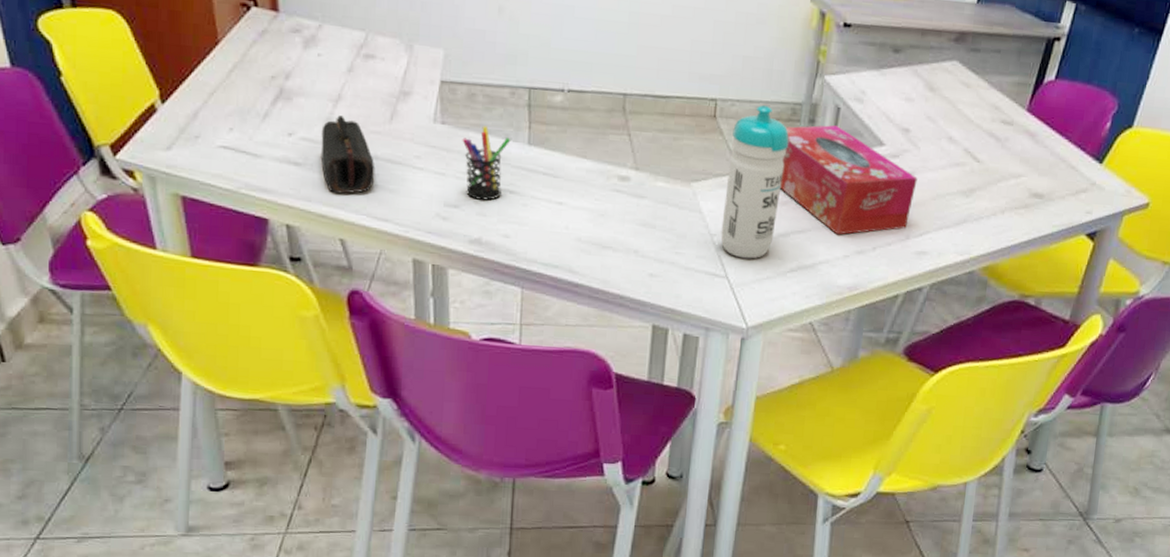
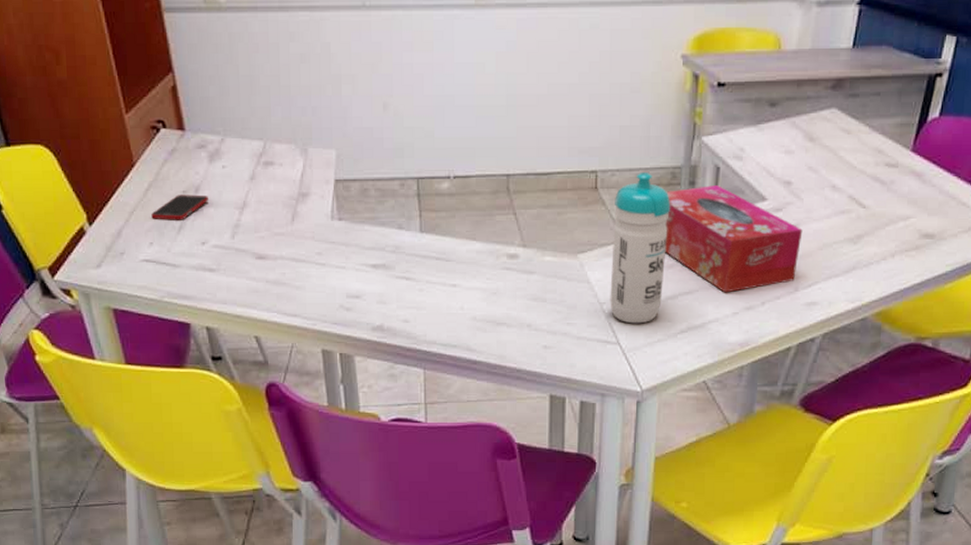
cell phone: none [234,79,299,108] -> present [151,194,208,220]
pencil case: present [320,115,375,194] -> none [231,221,282,294]
pen holder: present [462,126,511,201] -> none [359,218,404,289]

